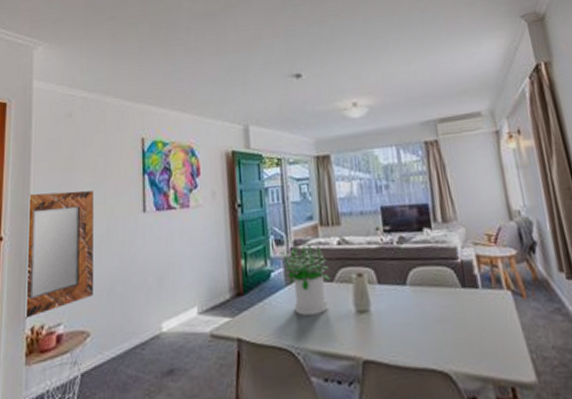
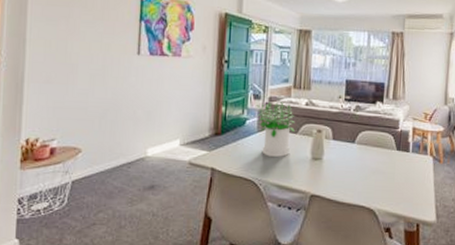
home mirror: present [25,191,95,319] -> none [20,21,92,131]

